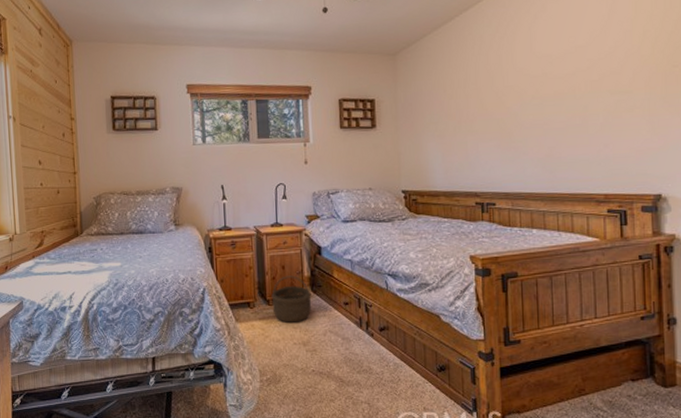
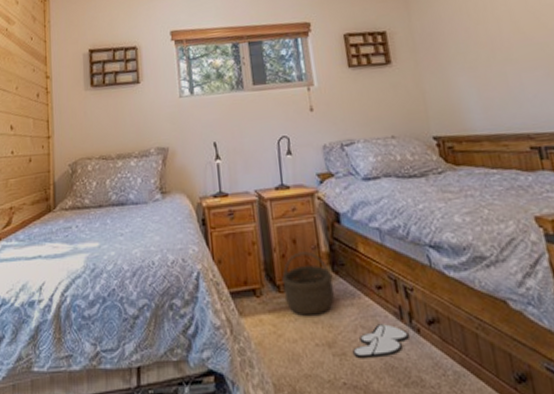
slippers: none [322,330,365,354] -> present [353,324,409,359]

